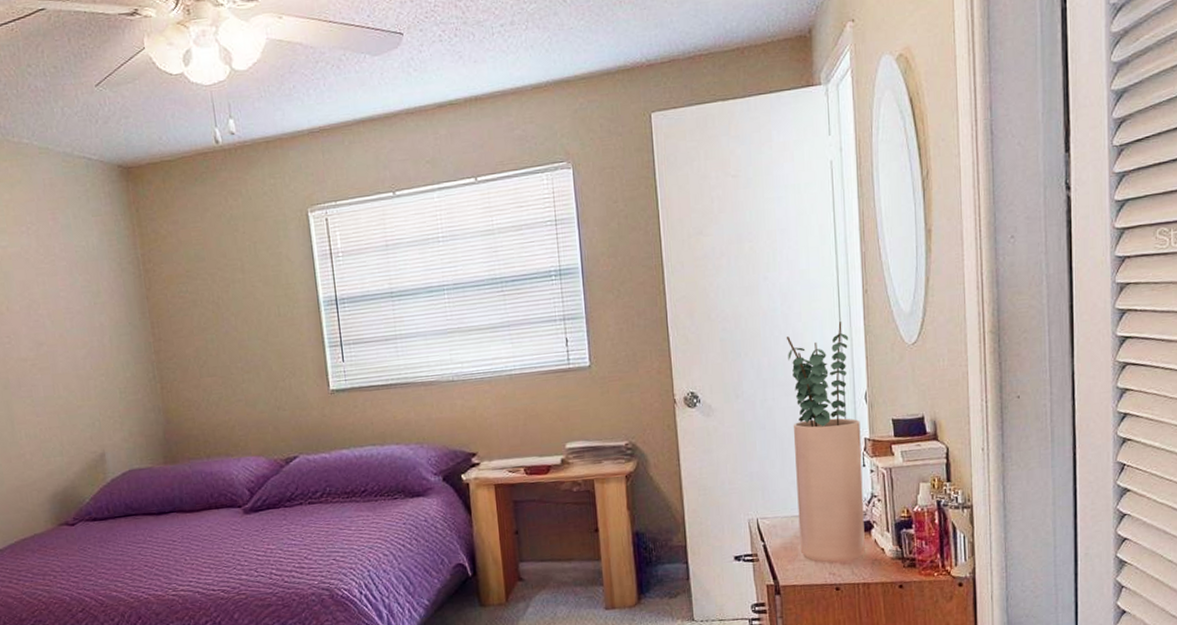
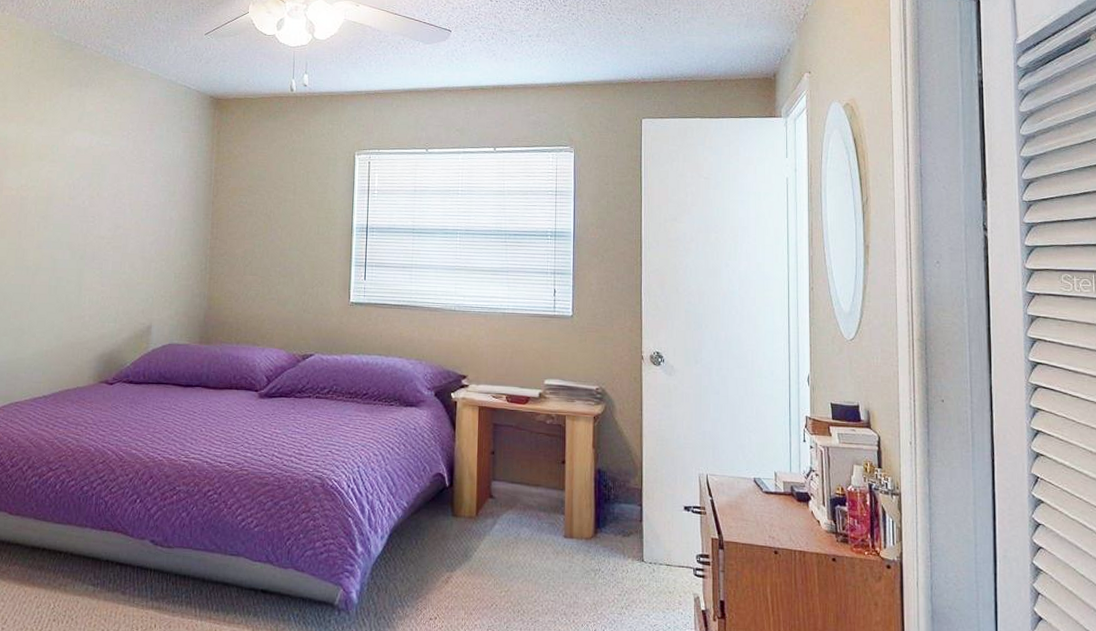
vase: present [786,321,865,563] -> none [741,311,803,528]

